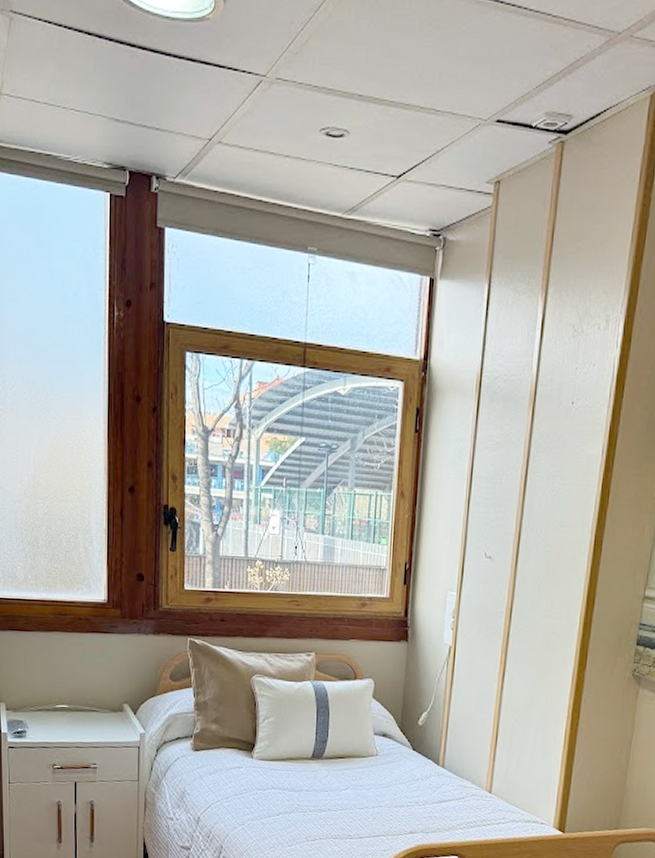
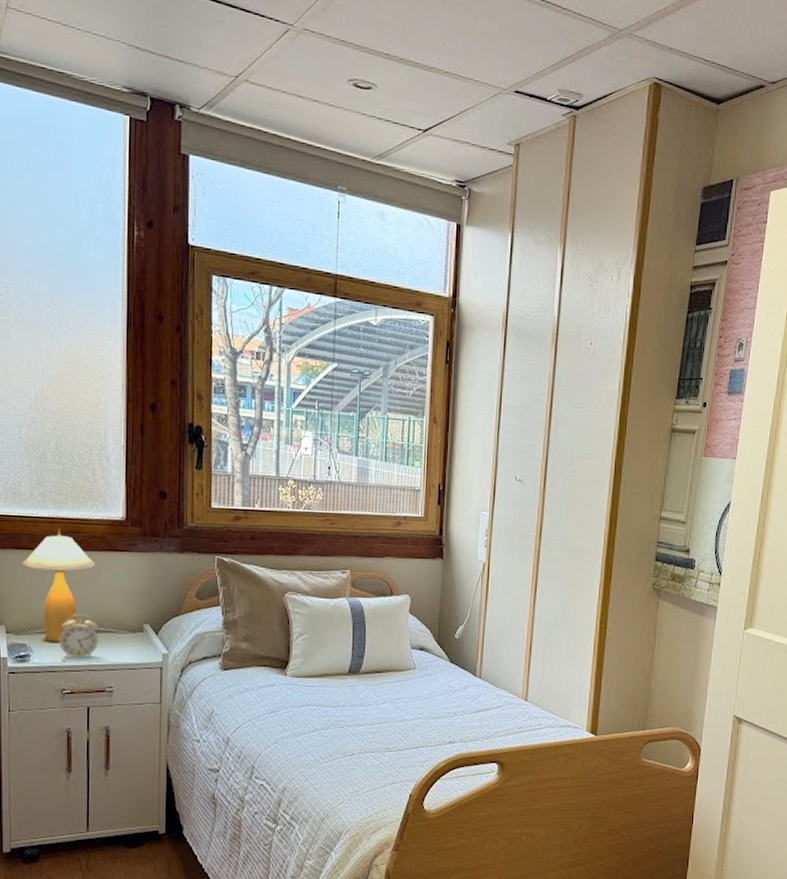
table lamp: none [18,611,81,720] -> present [22,528,96,642]
alarm clock: none [50,692,84,736] -> present [59,613,99,659]

